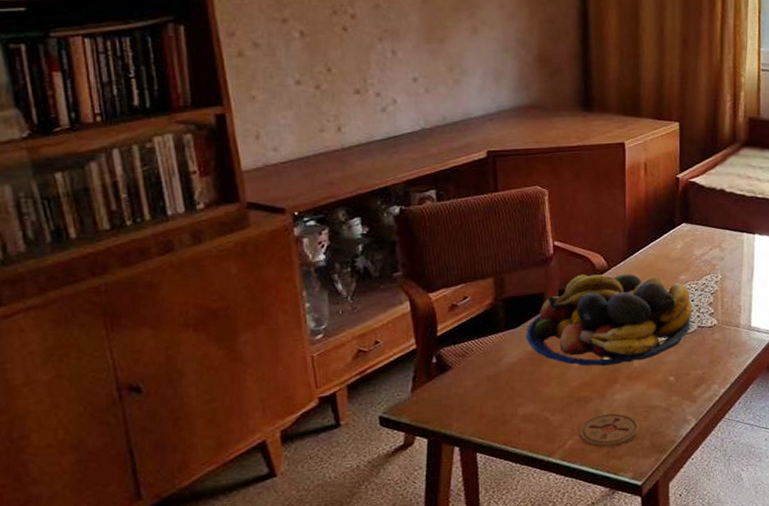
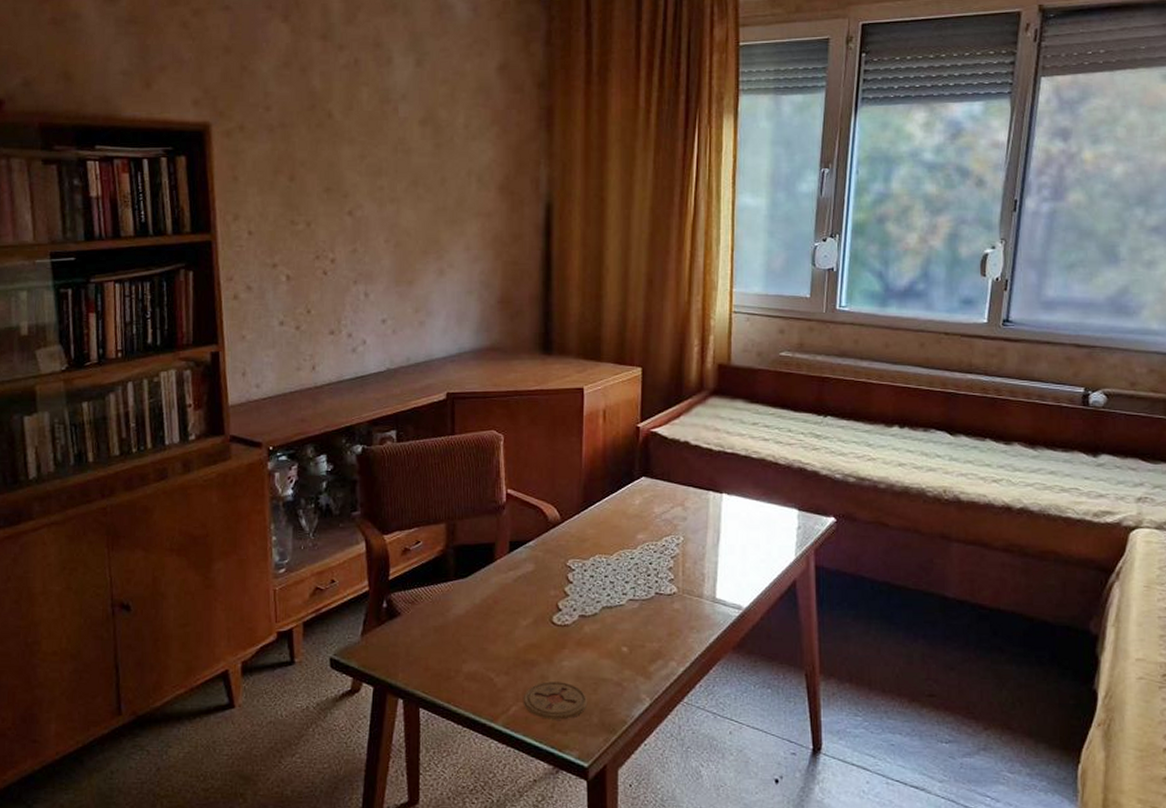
fruit bowl: present [526,274,693,366] -> none [475,526,651,628]

